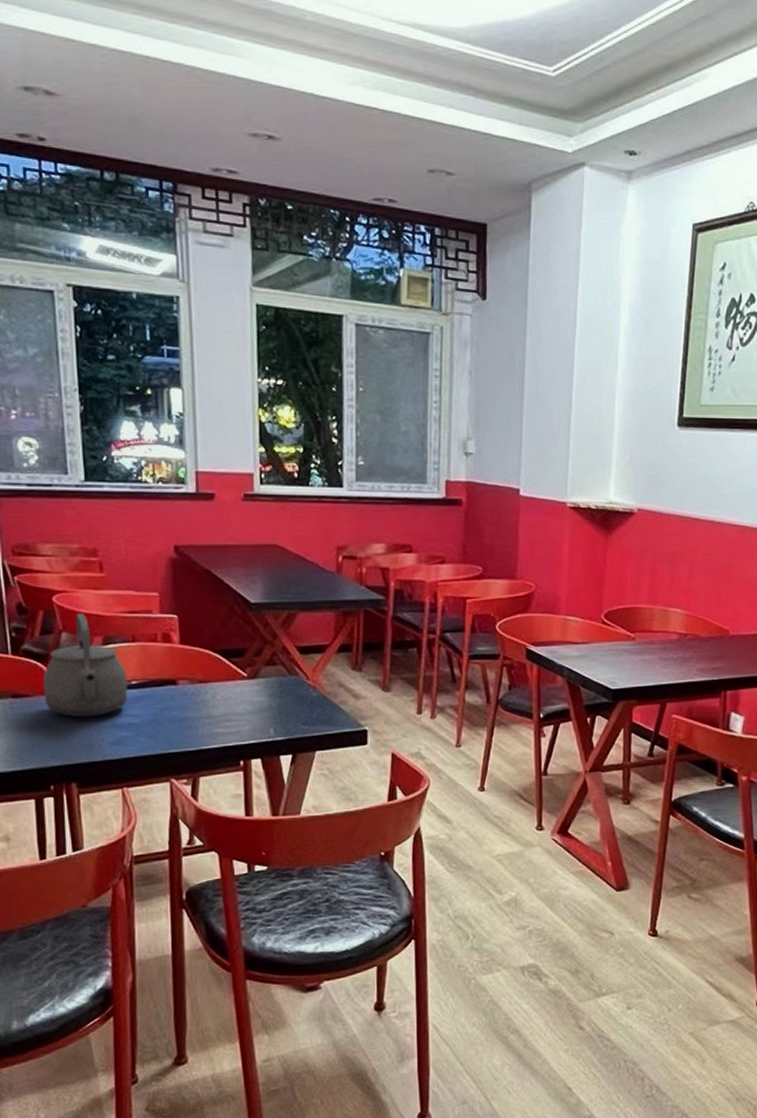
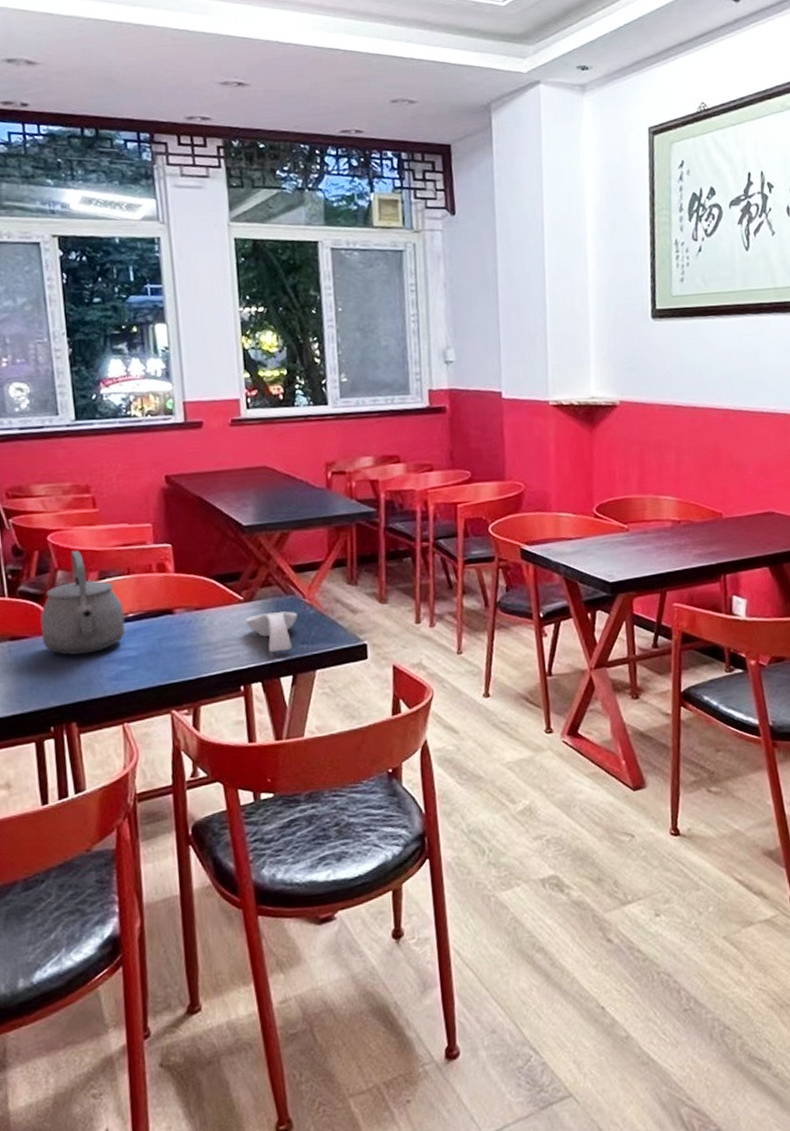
spoon rest: none [247,691,300,731] -> present [245,611,297,653]

